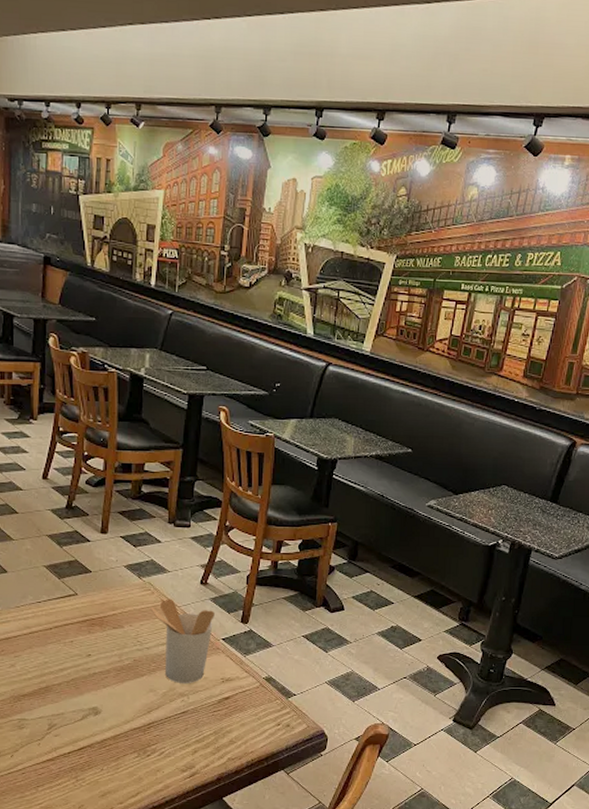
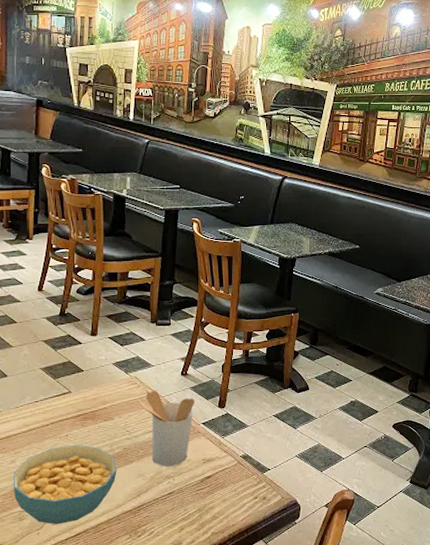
cereal bowl: none [12,652,126,737] -> present [13,444,117,525]

